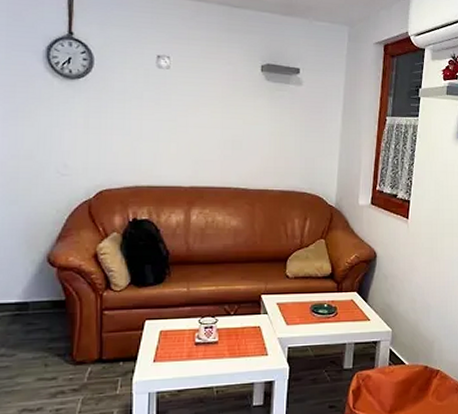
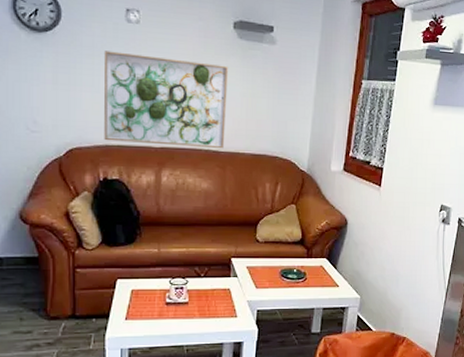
wall art: none [134,95,256,187] -> present [103,51,228,149]

